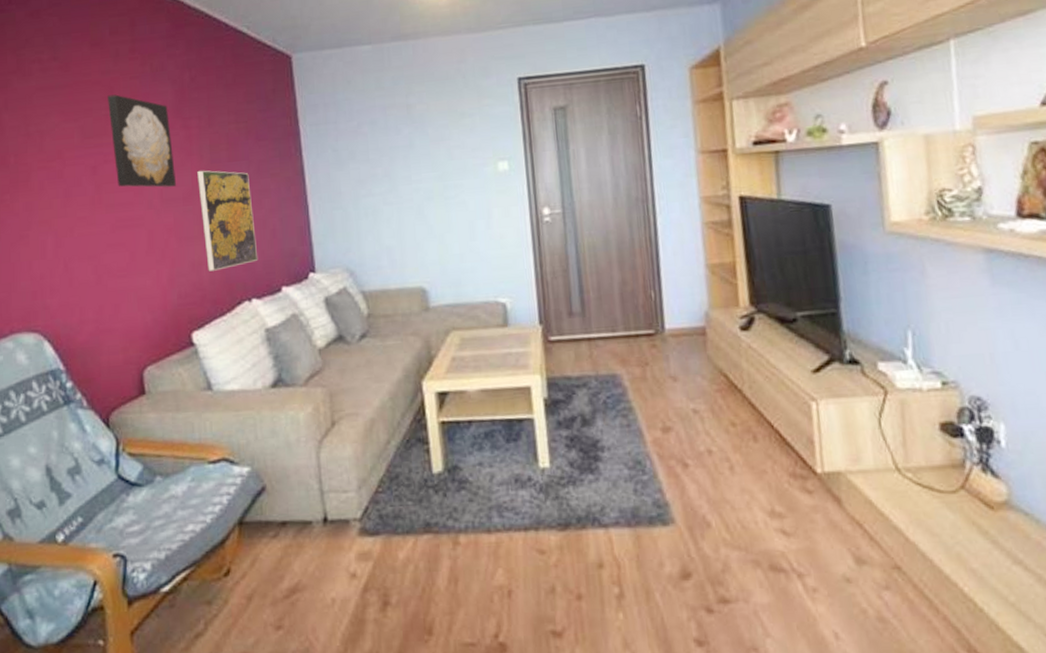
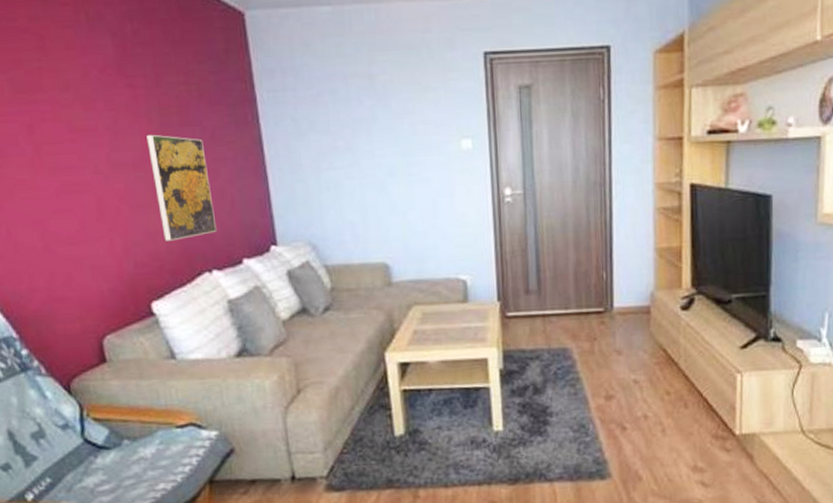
wall art: present [107,94,177,188] -> none [38,45,125,151]

